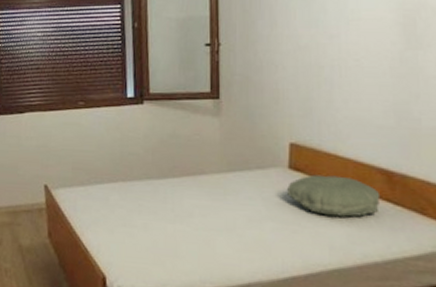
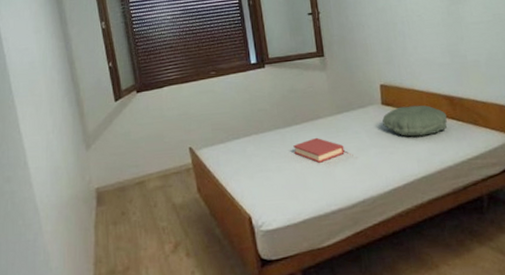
hardback book: none [166,196,231,228] -> present [293,137,345,163]

